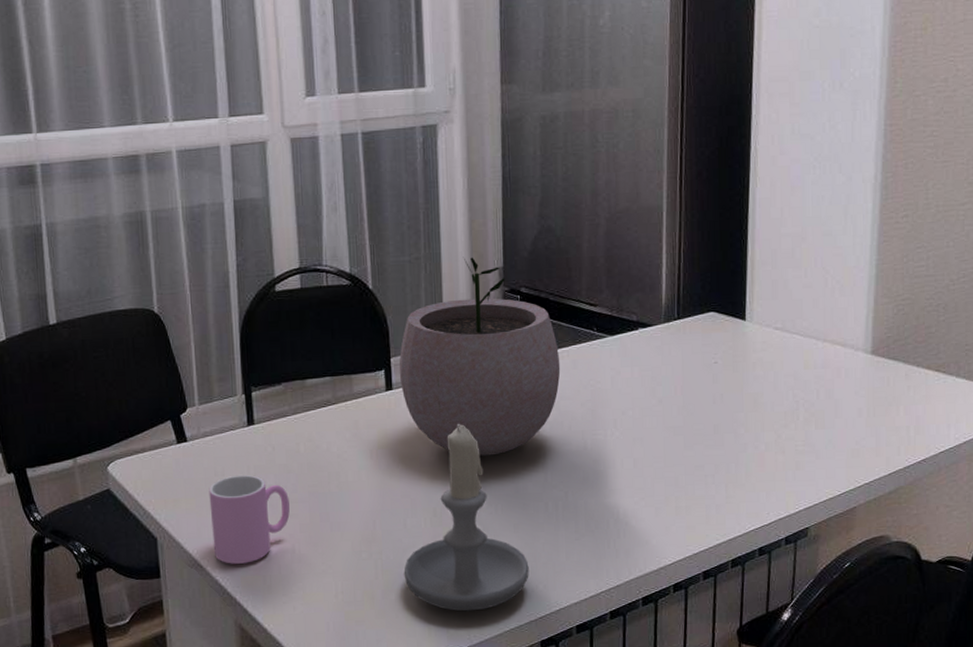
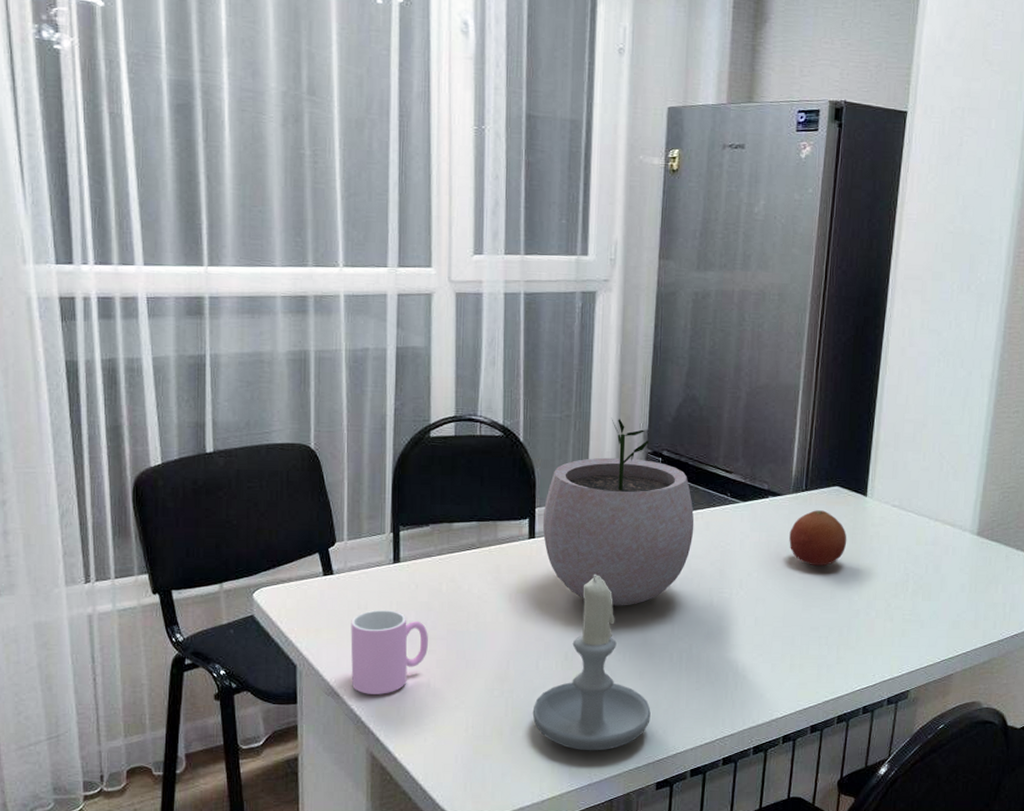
fruit: none [664,339,728,400] -> present [789,510,847,567]

